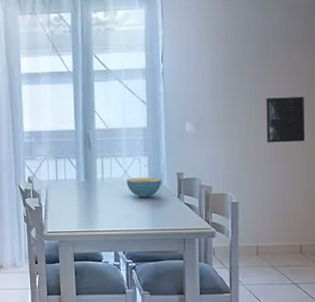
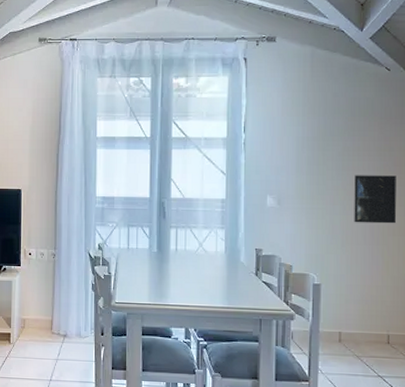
cereal bowl: present [126,177,162,198] -> none [201,251,239,273]

